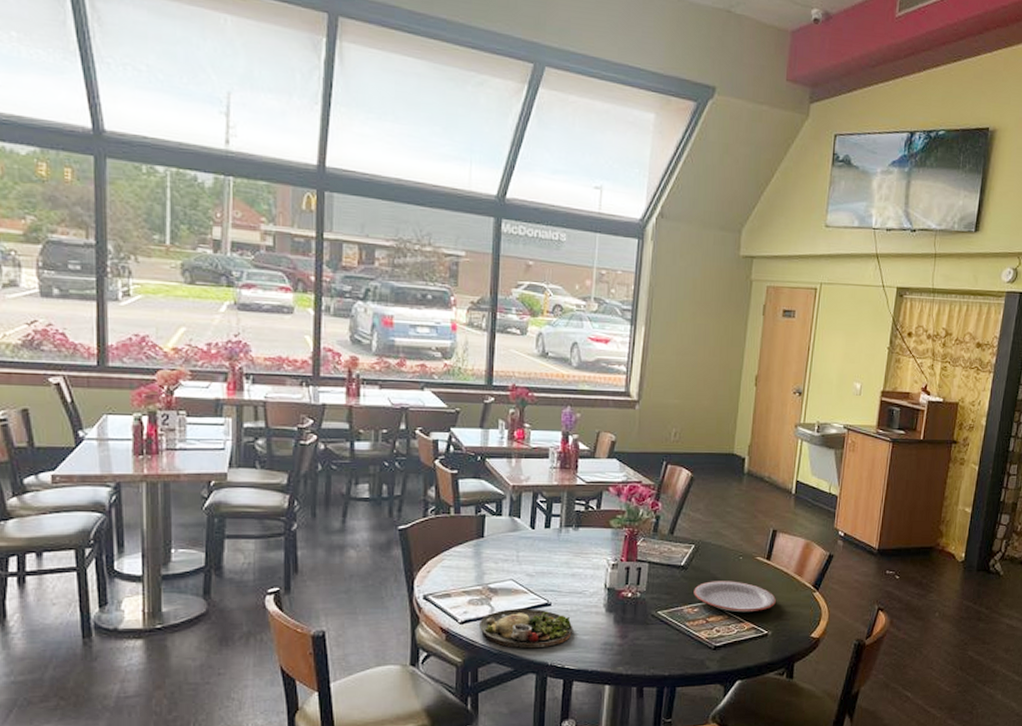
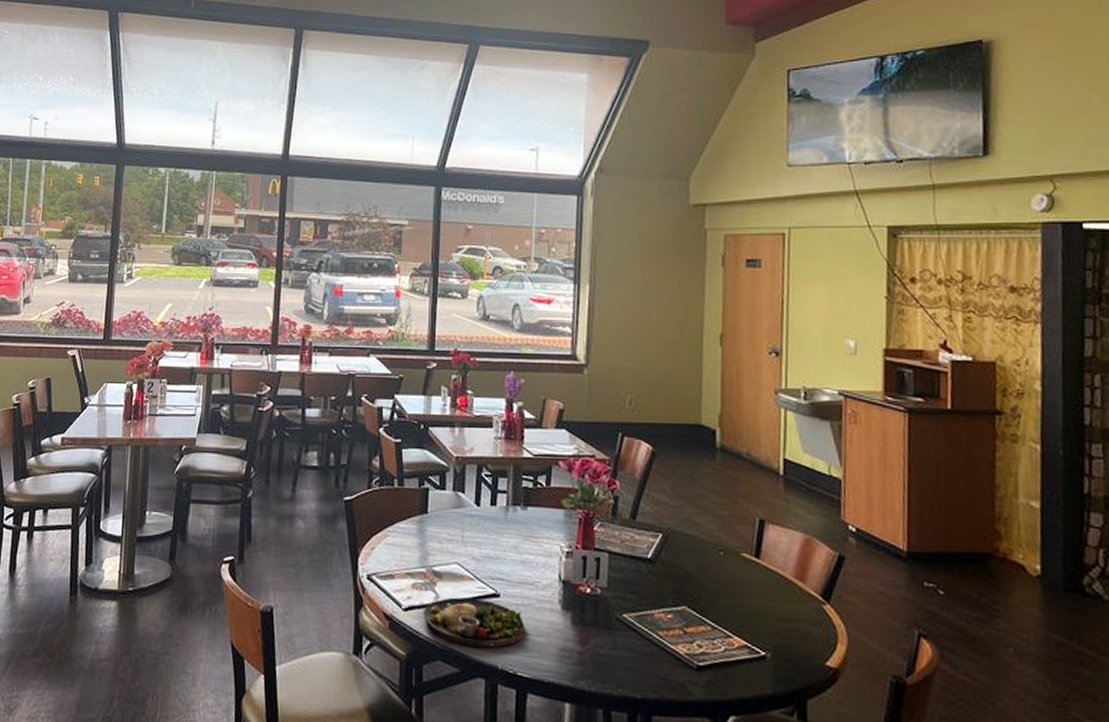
plate: present [694,581,776,613] -> none [665,580,773,625]

